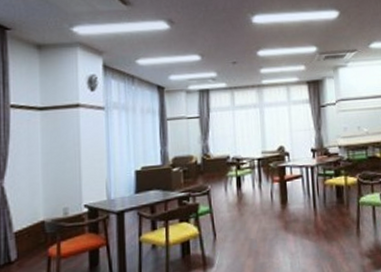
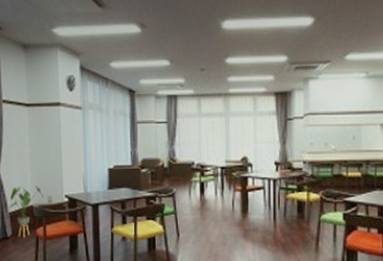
house plant: none [14,197,58,261] -> present [9,185,44,239]

